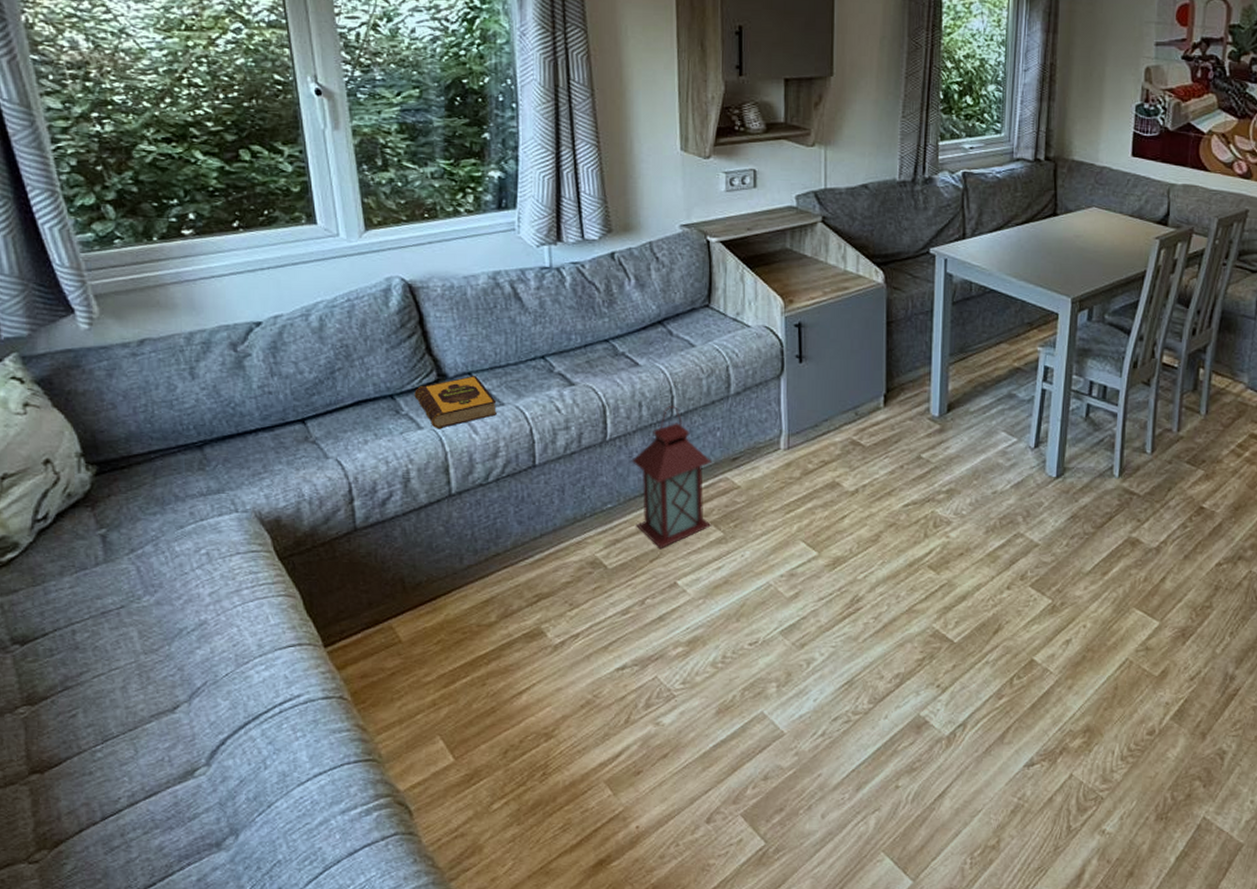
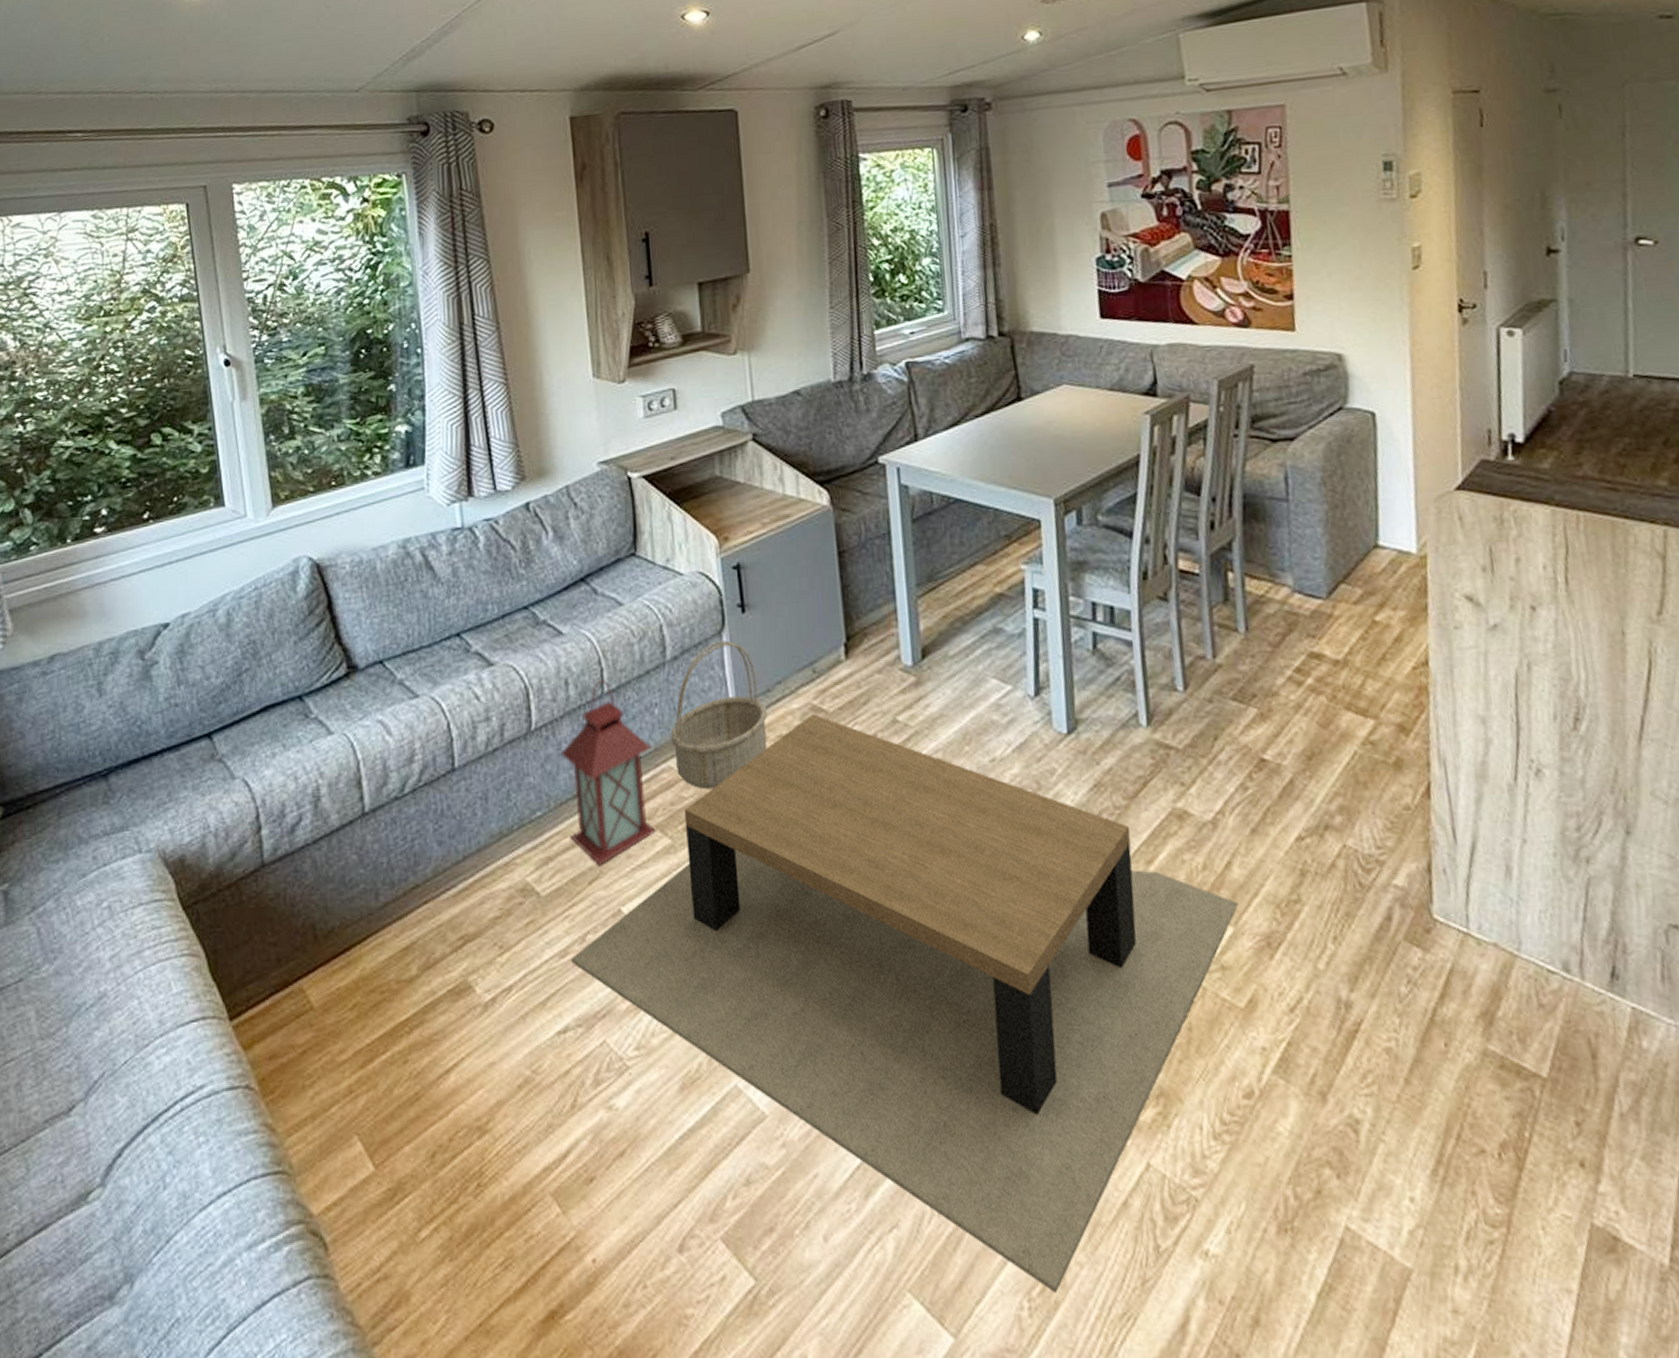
hardback book: present [414,375,497,428] -> none [324,663,411,732]
coffee table: none [631,446,1166,855] -> present [570,714,1239,1294]
basket: none [729,383,814,498] -> present [670,640,768,790]

